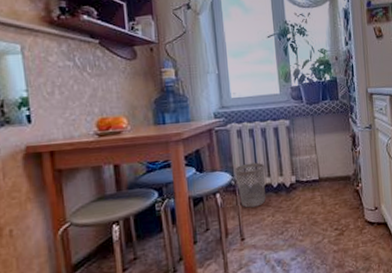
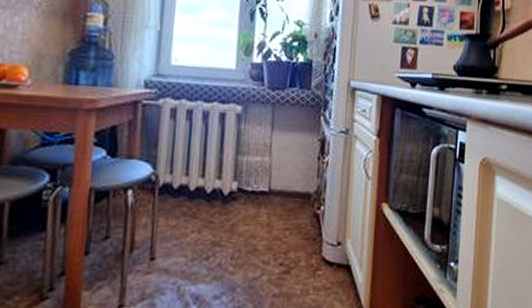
wastebasket: present [235,162,266,208] -> none [158,154,199,216]

